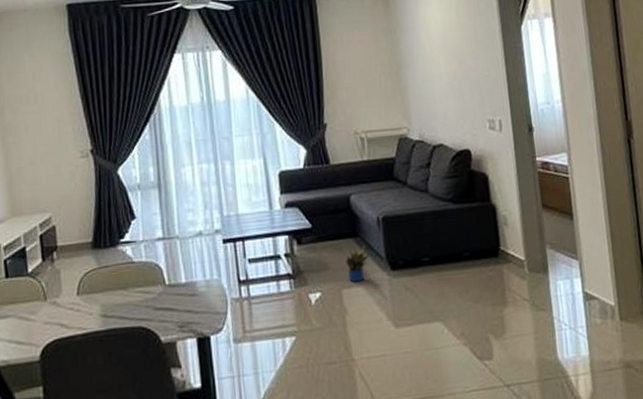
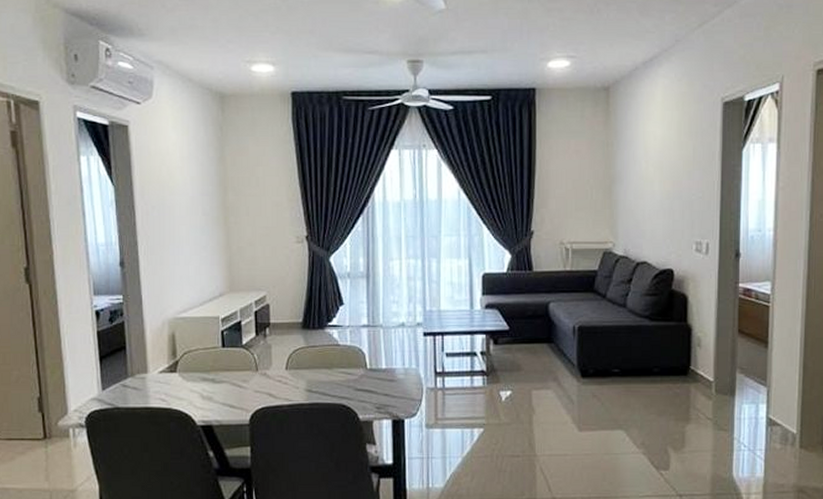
potted plant: present [345,242,370,283] -> none [538,349,562,385]

